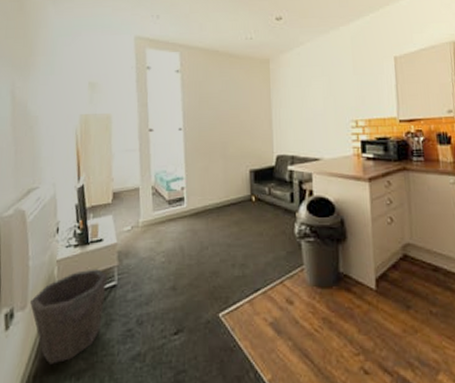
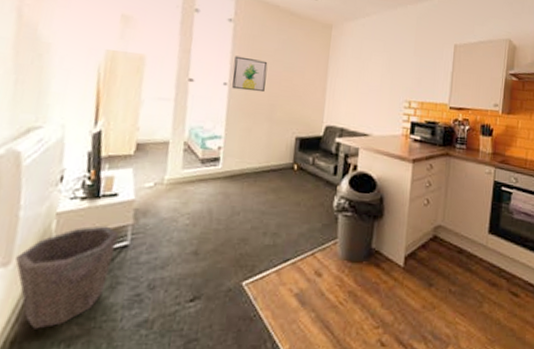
wall art: none [185,102,215,133] -> present [232,56,268,93]

